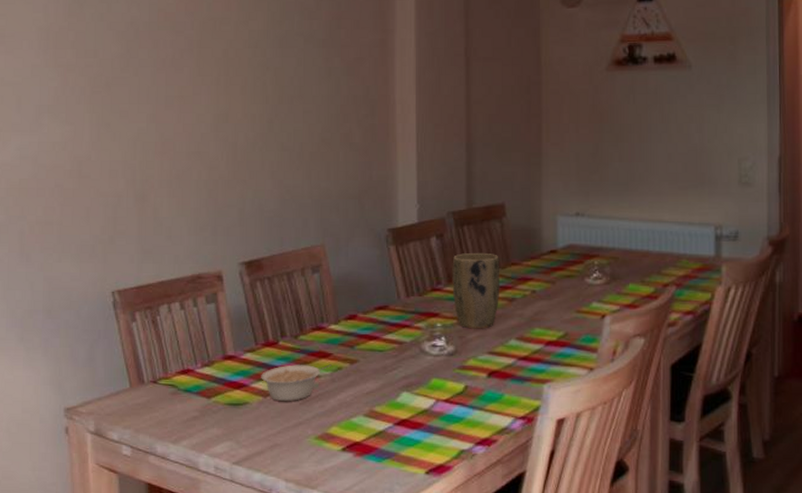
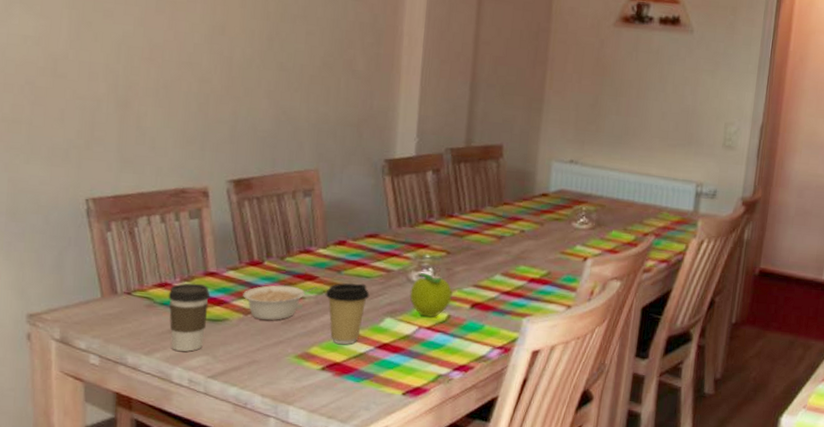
coffee cup: none [191,368,230,438] -> present [168,283,211,352]
coffee cup: none [340,358,384,422] -> present [325,283,370,345]
fruit: none [424,343,468,389] -> present [409,273,453,317]
plant pot: present [452,252,500,329] -> none [444,189,493,263]

